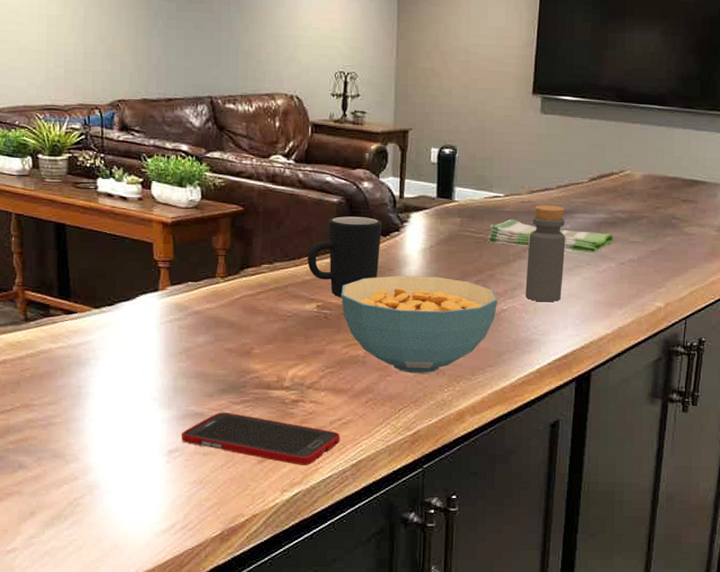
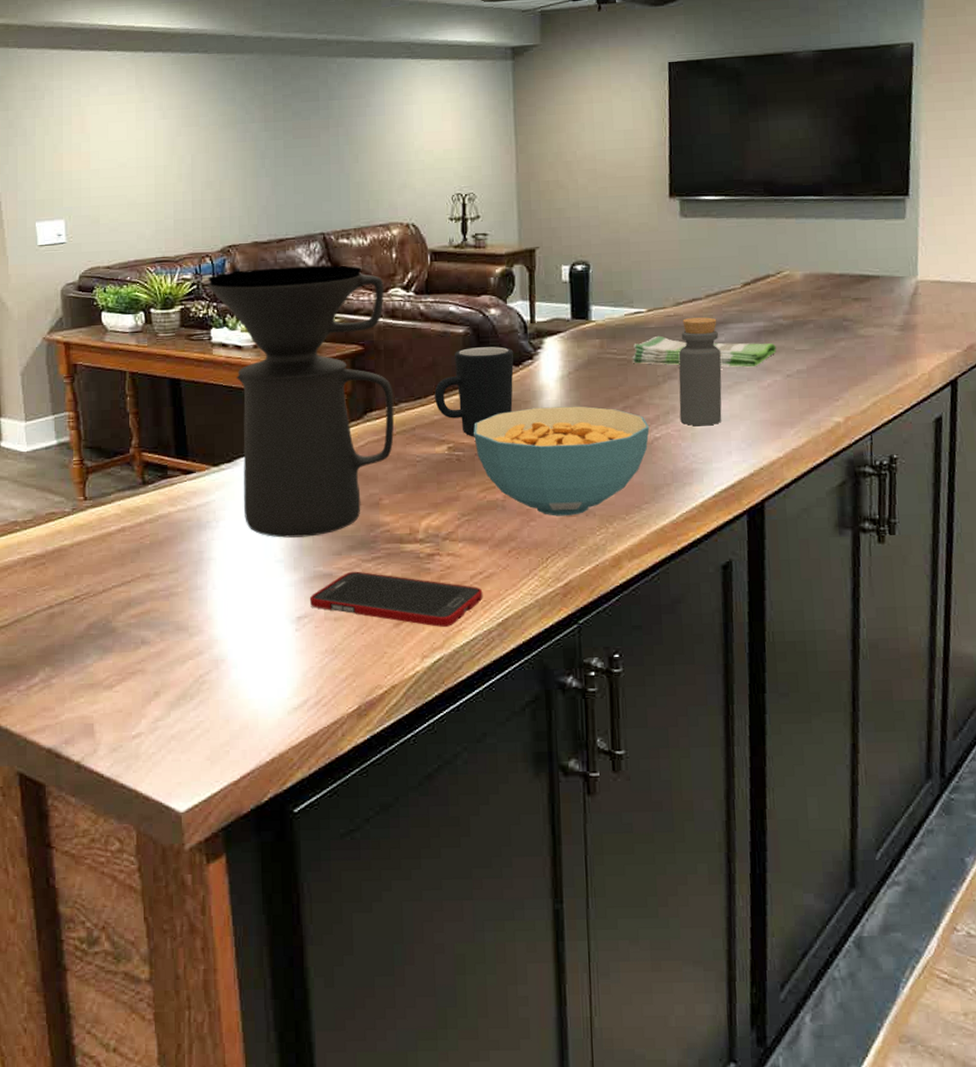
coffee maker: none [95,125,270,379] -> present [207,265,395,538]

